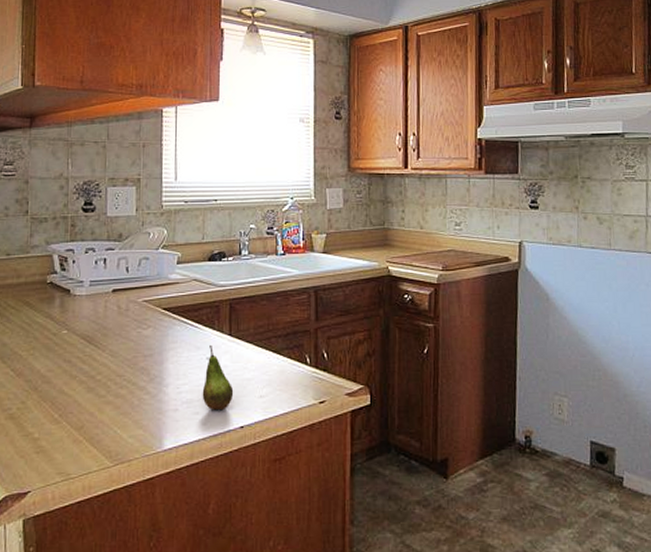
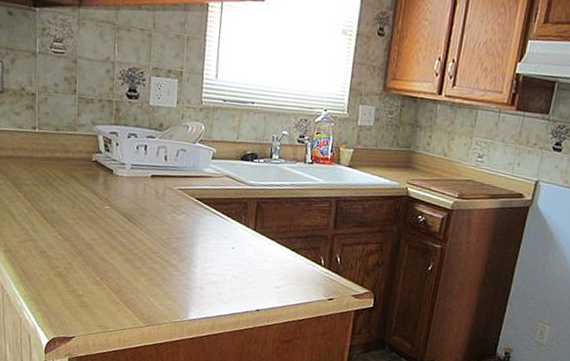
fruit: present [202,344,234,411] -> none [225,236,254,294]

